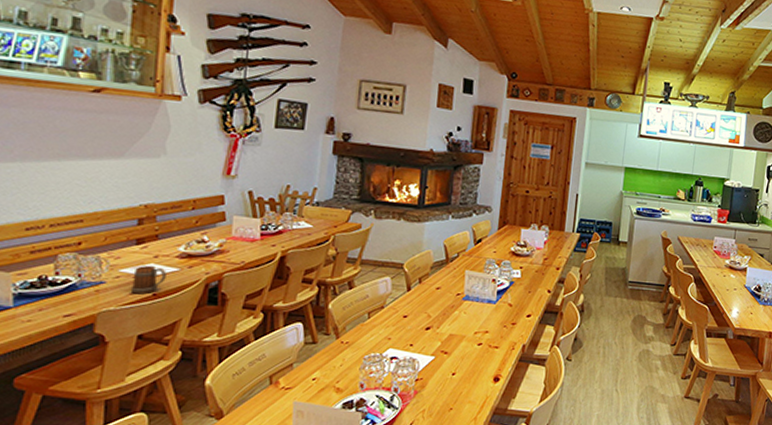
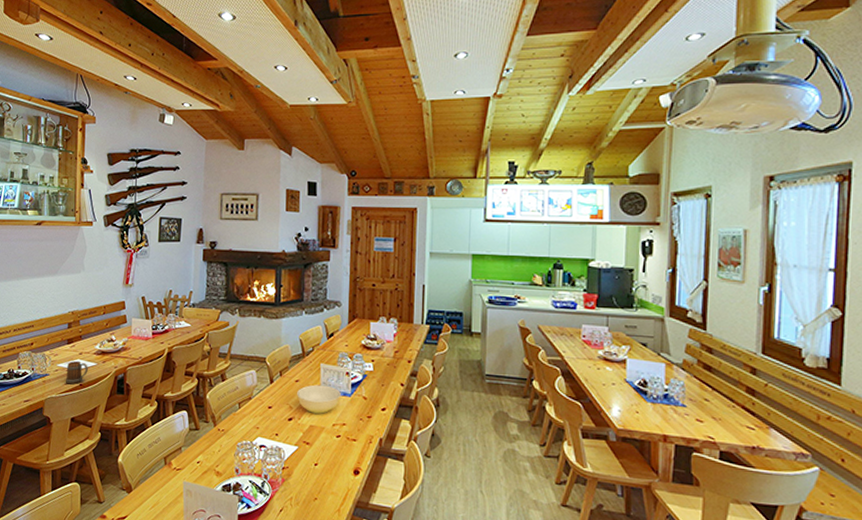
bowl: none [437,292,485,323] -> present [297,384,341,415]

